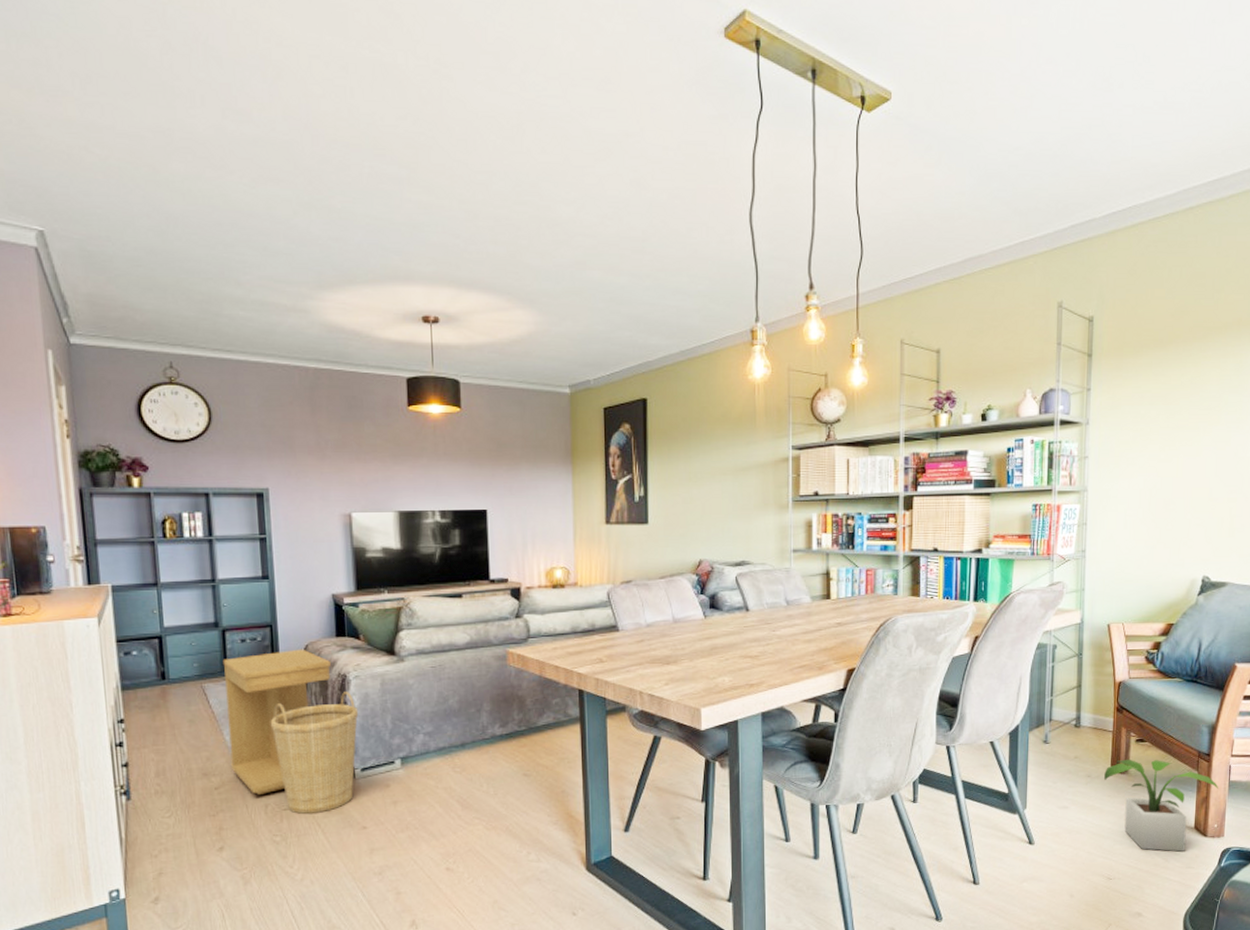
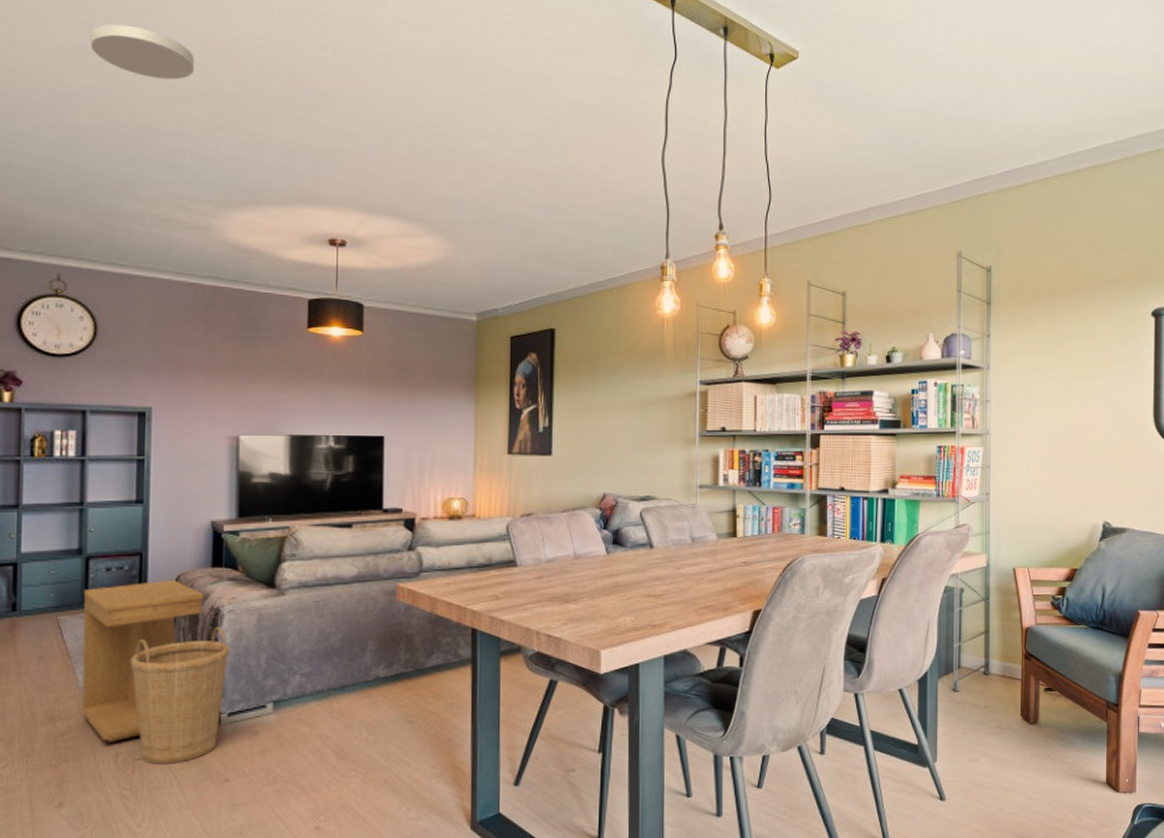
ceiling light: none [176,103,279,159] -> present [90,23,194,80]
potted plant: present [1104,759,1219,852] -> none [1014,708,1129,809]

